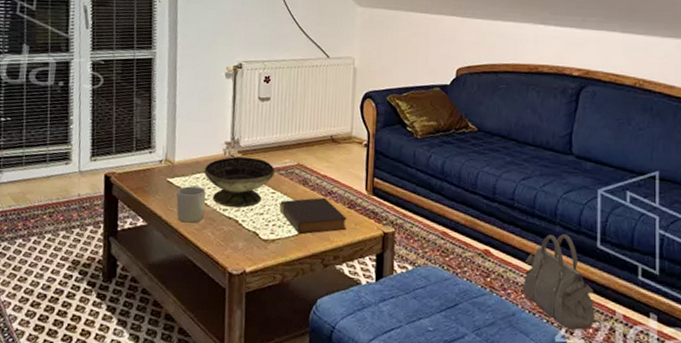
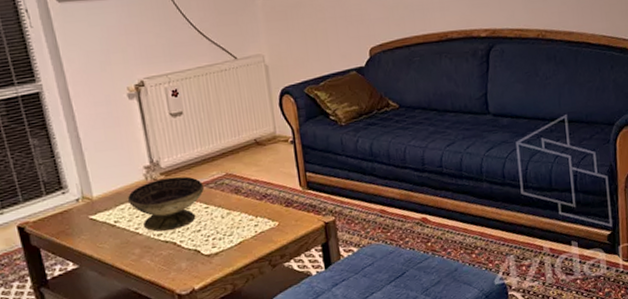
mug: present [176,186,206,223] -> none [103,217,139,257]
book: present [279,197,347,235] -> none [215,201,289,243]
shoulder bag: present [522,234,595,330] -> none [459,188,526,272]

